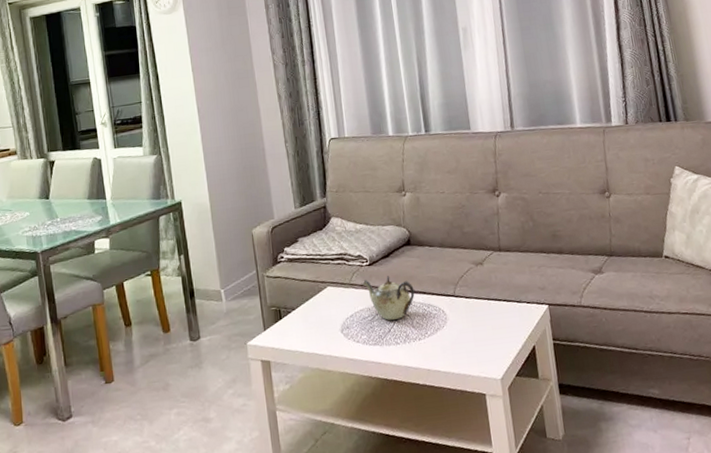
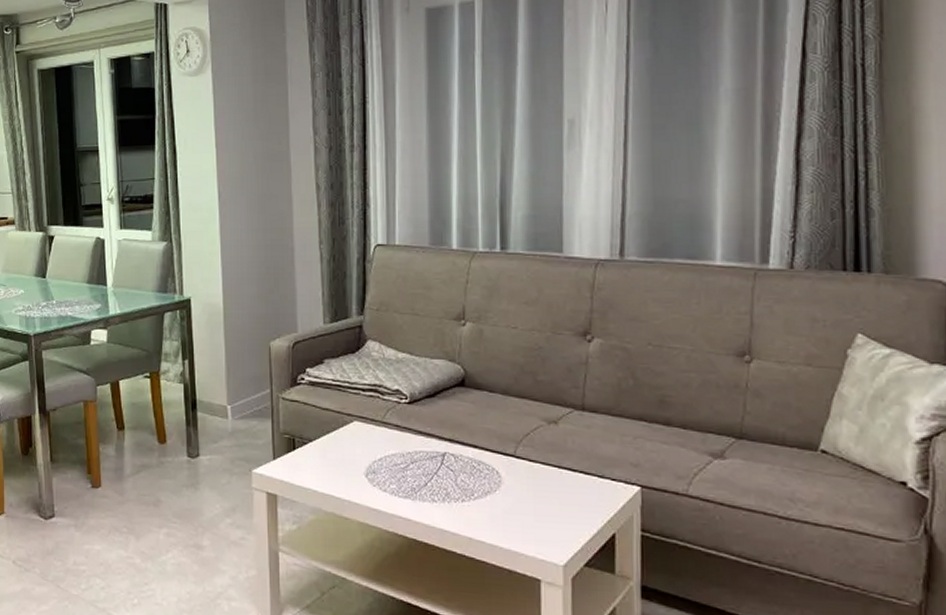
teapot: present [361,276,415,320] -> none [396,419,463,473]

